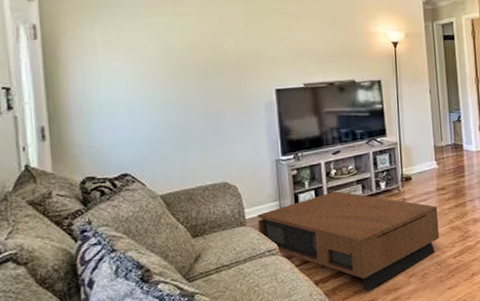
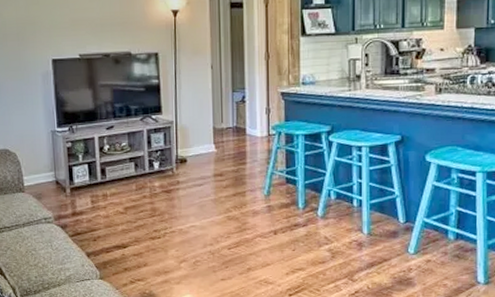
coffee table: present [257,190,440,292] -> none [34,166,214,270]

